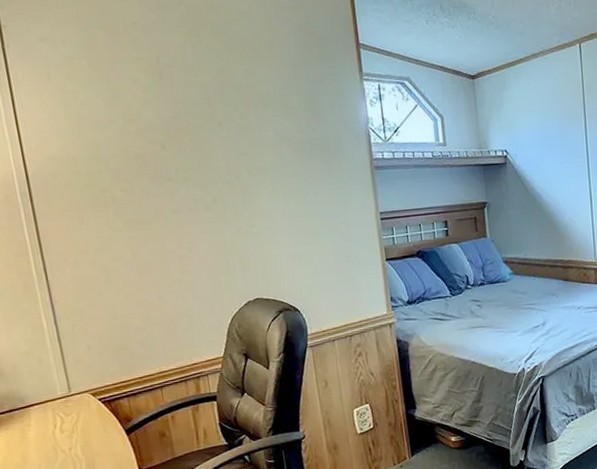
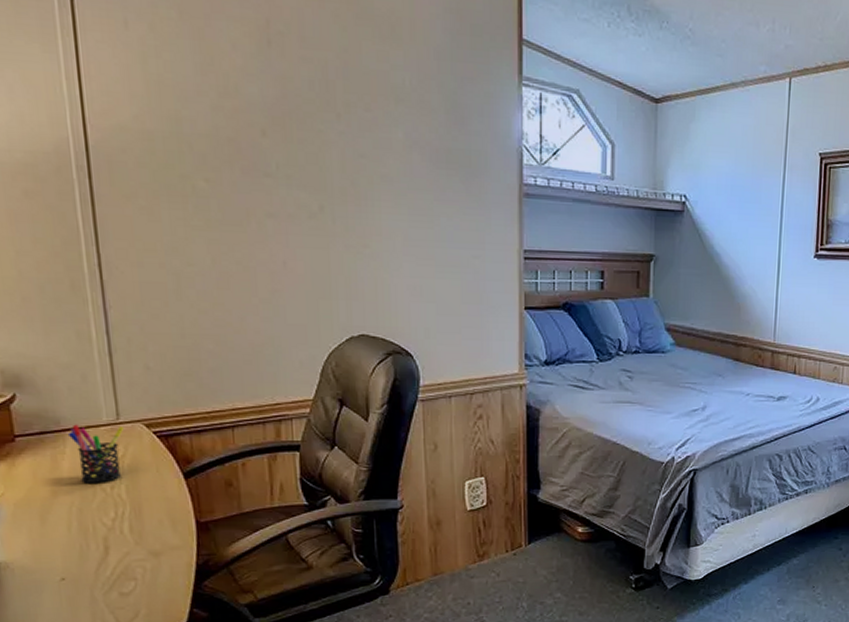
pen holder: none [31,397,76,448] -> present [67,424,125,483]

